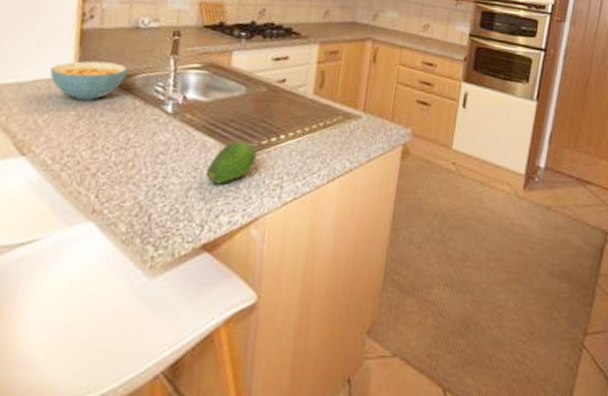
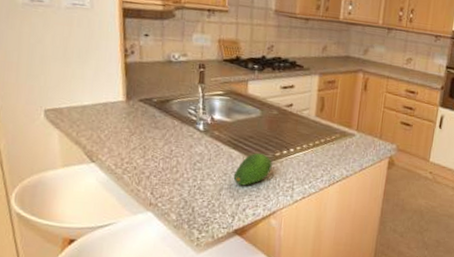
cereal bowl: present [49,60,129,101] -> none [104,88,166,120]

